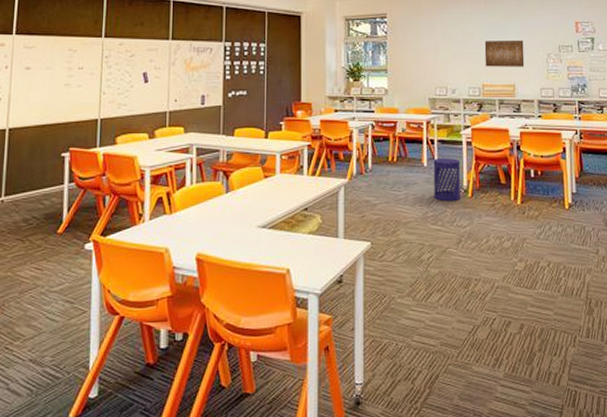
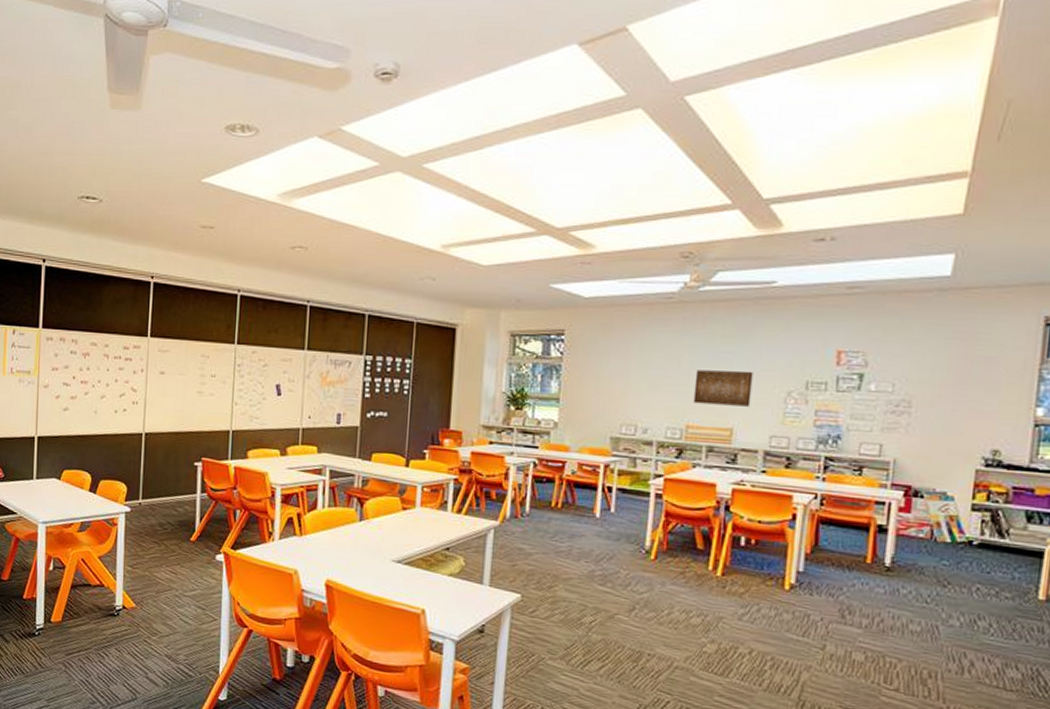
waste bin: present [433,158,461,202] -> none [605,510,645,563]

